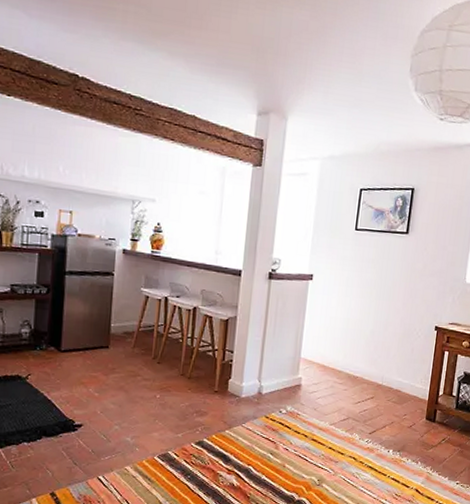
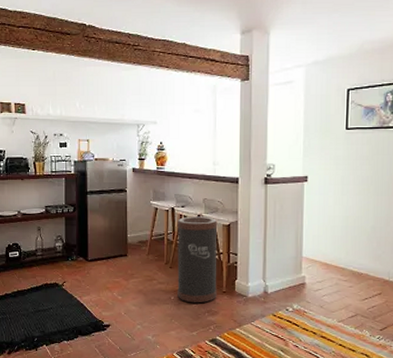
trash can: none [164,308,215,403] -> present [177,216,218,303]

